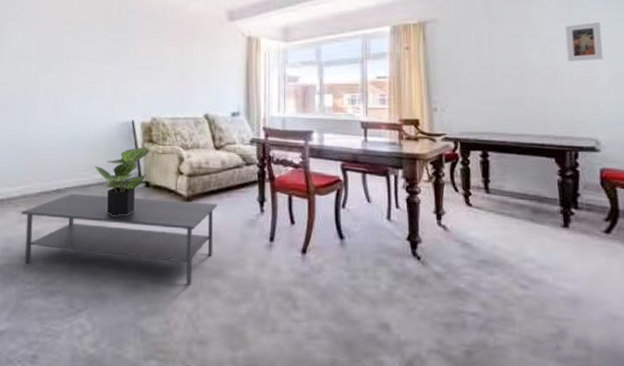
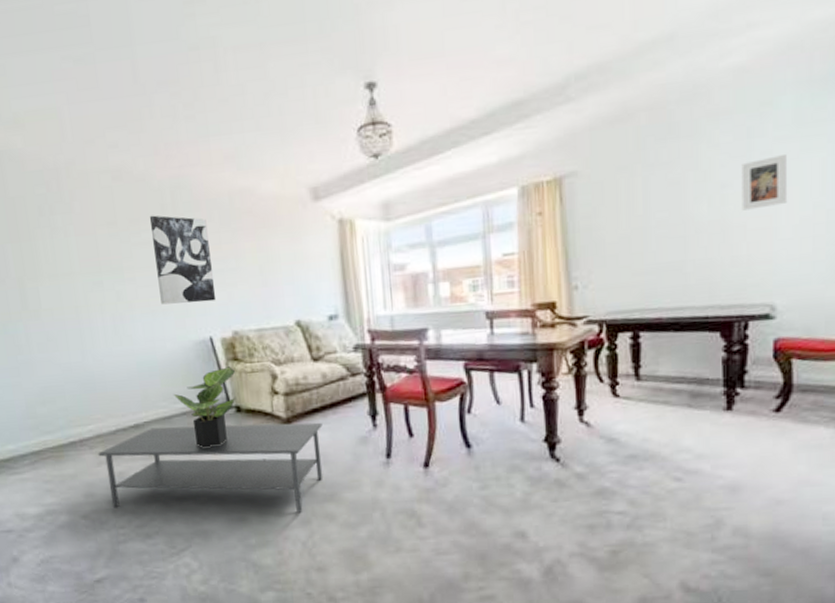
wall art: none [96,19,143,91] -> present [149,215,217,305]

